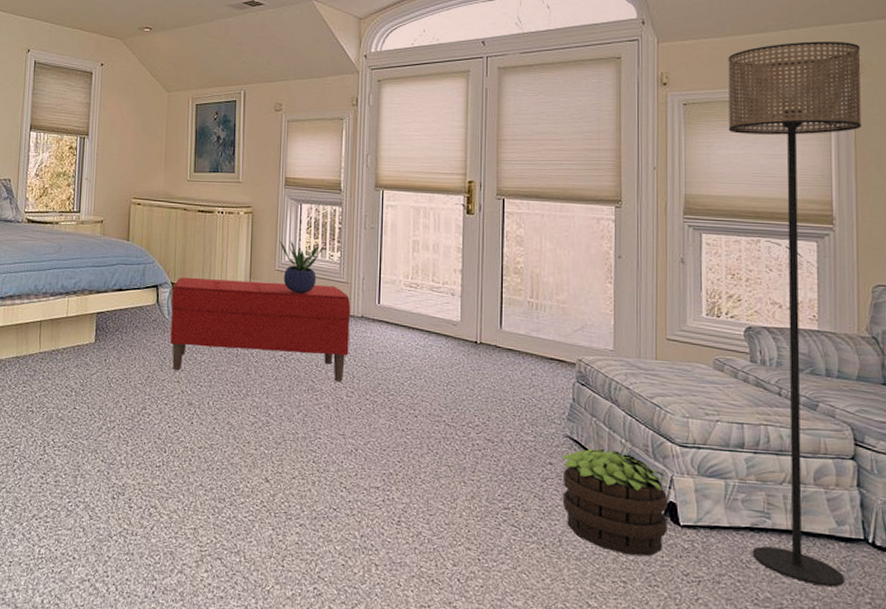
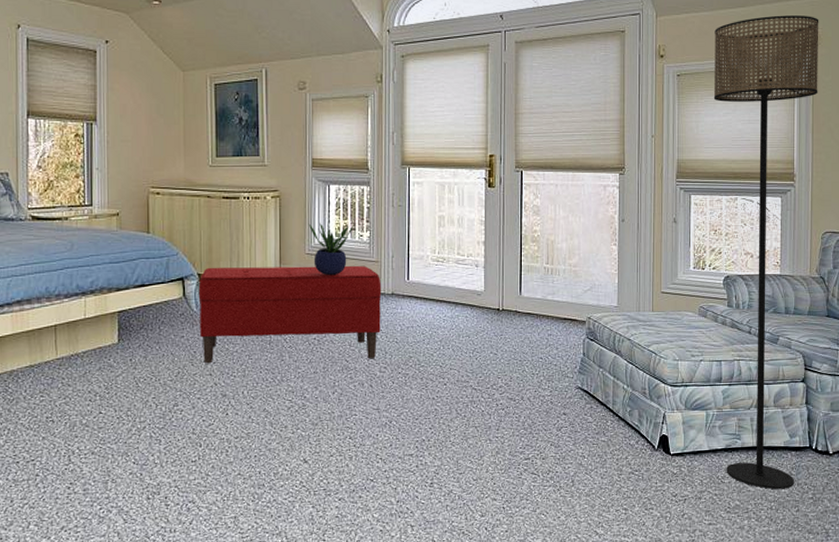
potted plant: present [562,448,670,556] -> none [574,395,663,486]

